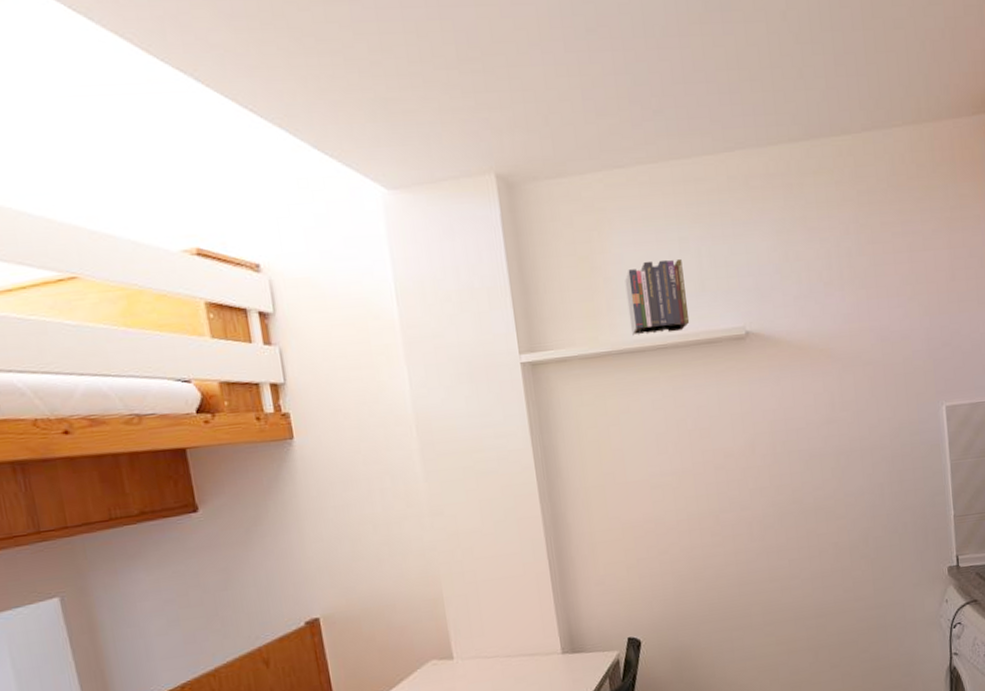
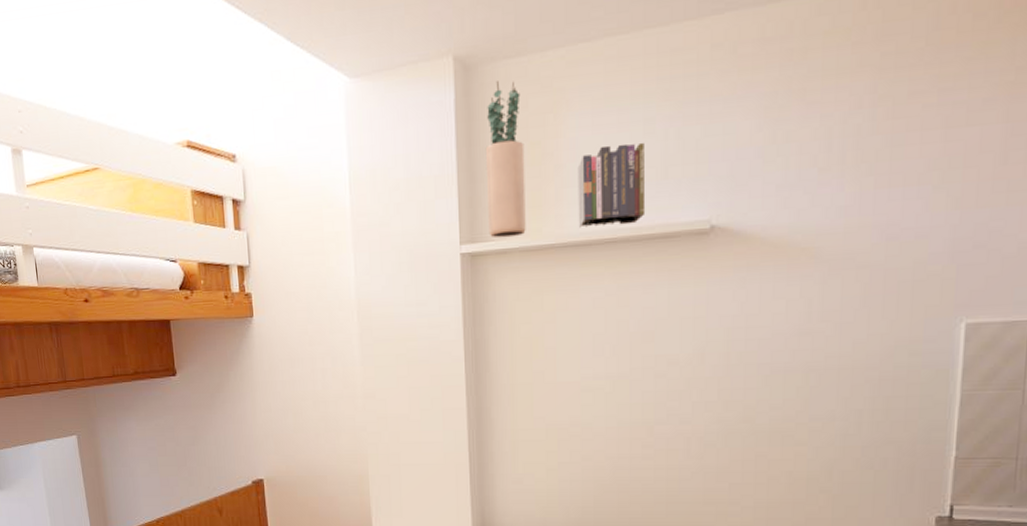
vase: none [533,199,583,347] -> present [485,81,526,239]

